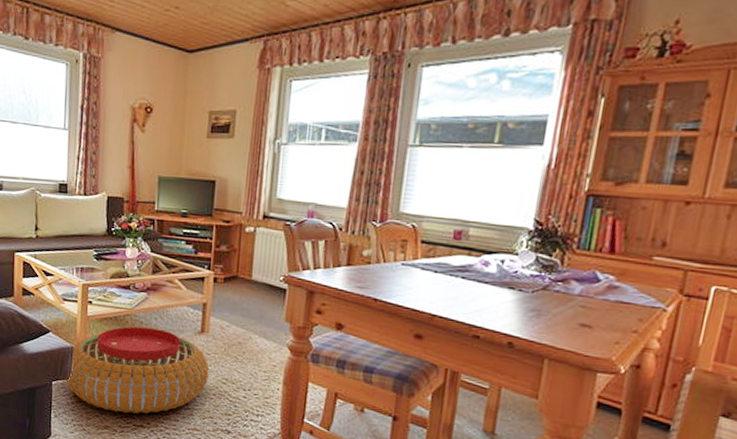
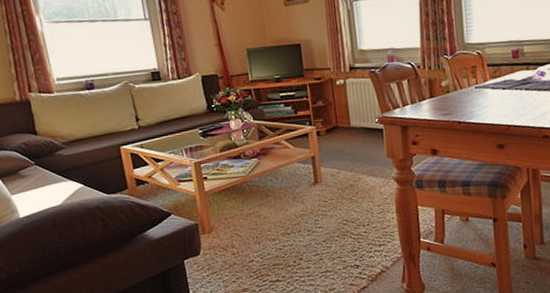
pouf: present [65,326,209,414] -> none [196,188,330,274]

